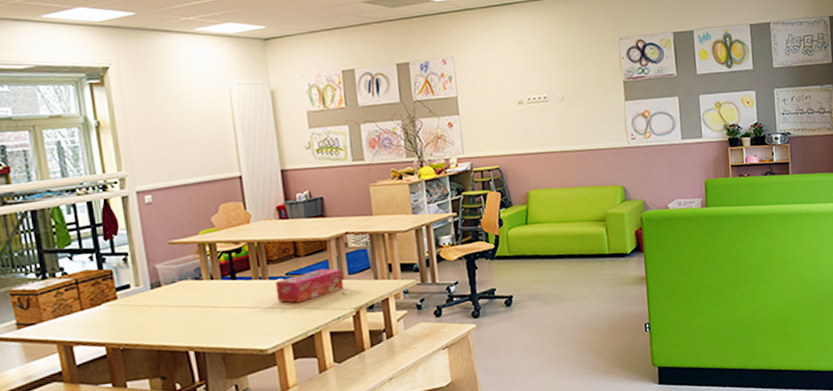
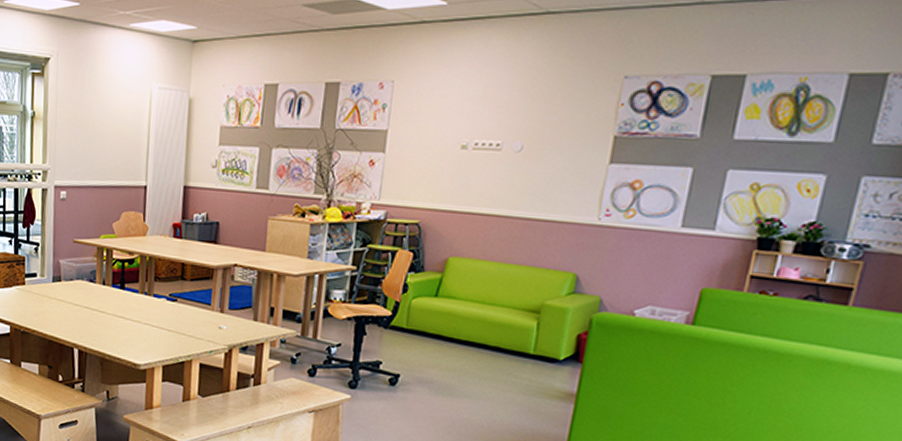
tissue box: present [275,268,344,303] -> none [157,297,223,327]

